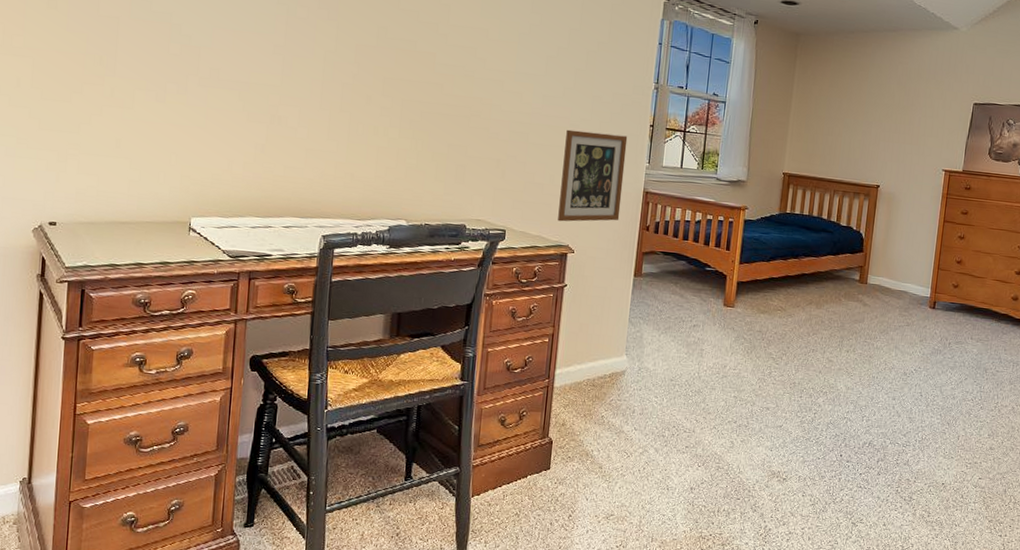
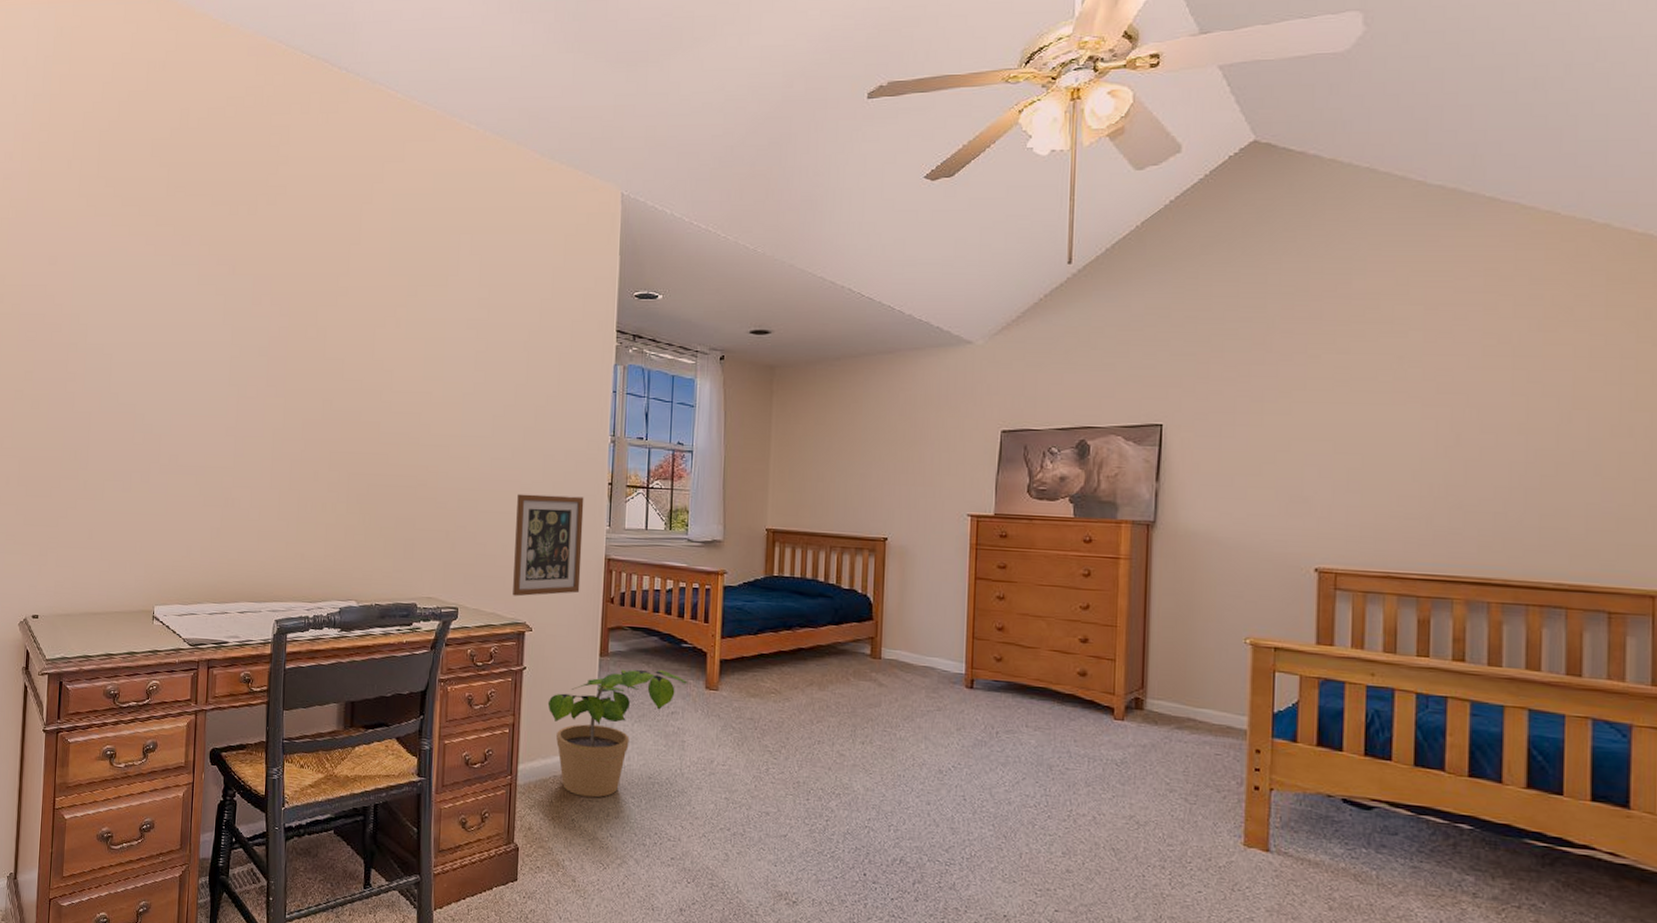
potted plant: none [585,288,710,398] -> present [547,669,688,798]

